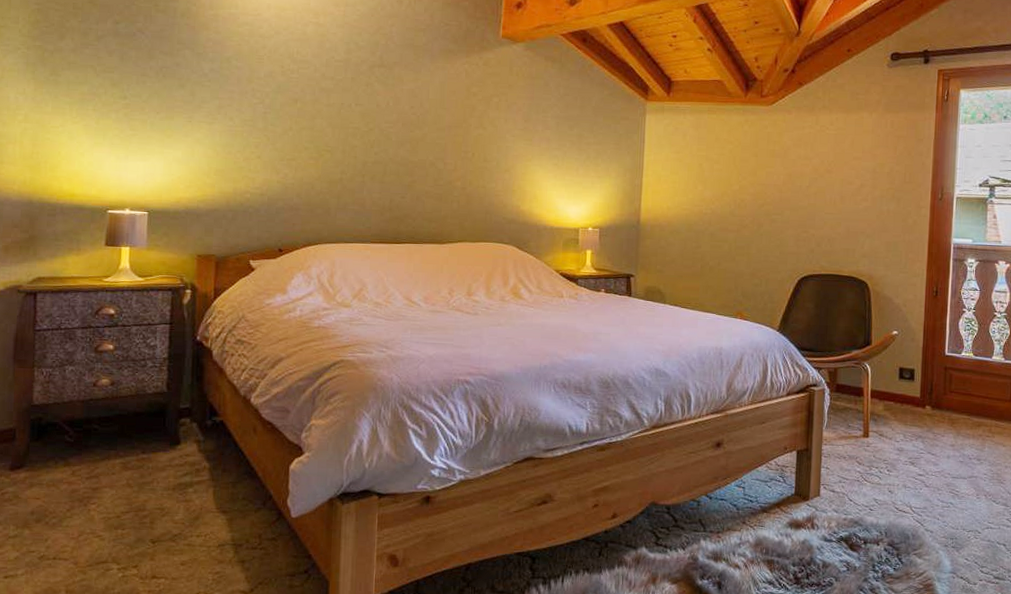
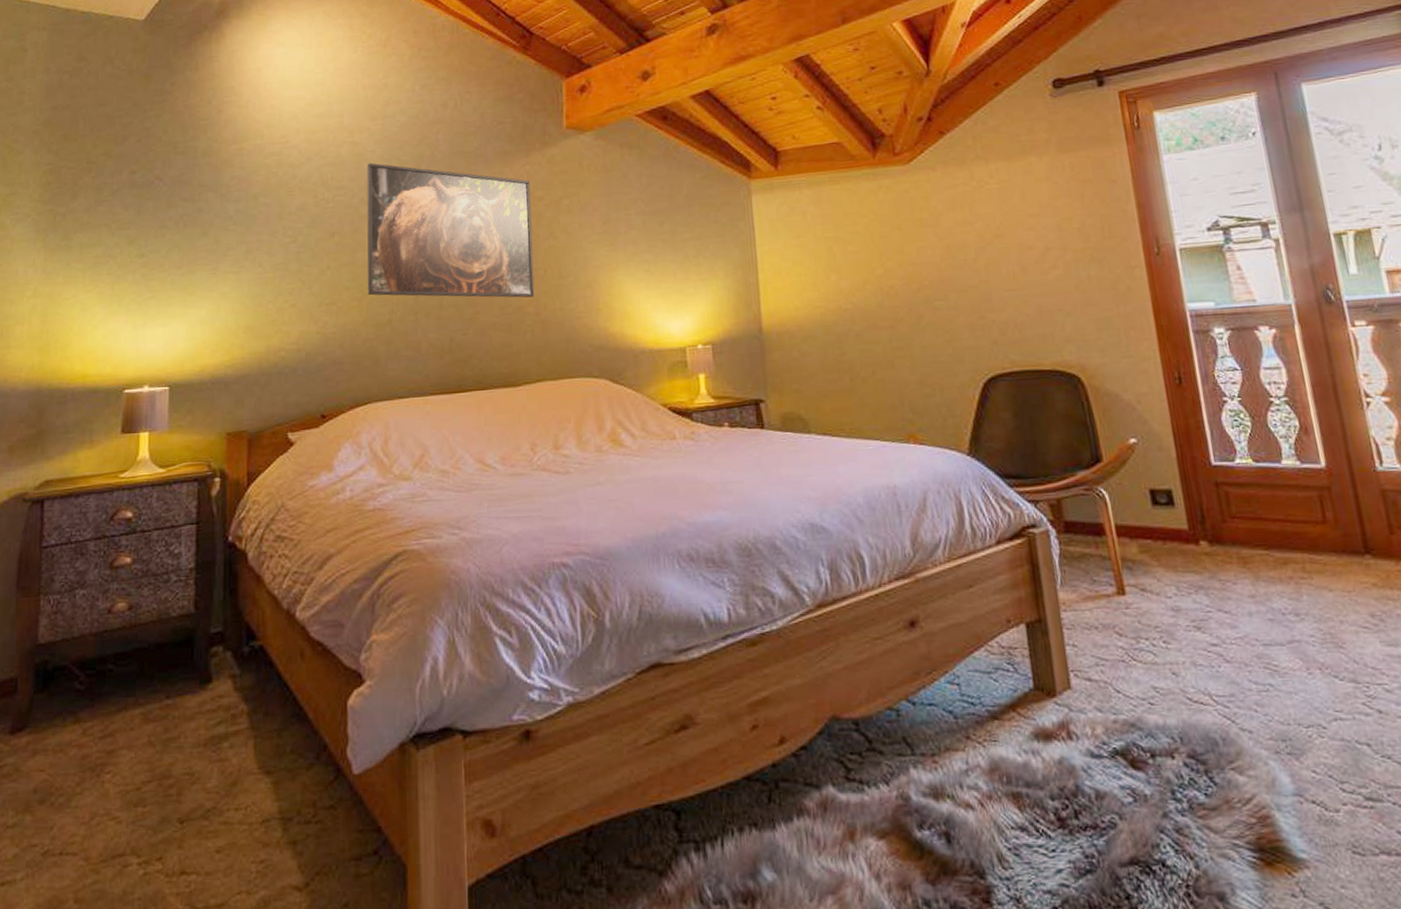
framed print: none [323,43,467,175] -> present [366,162,535,298]

